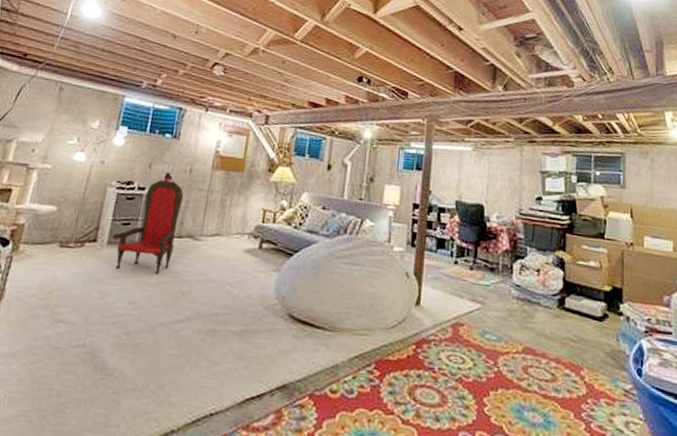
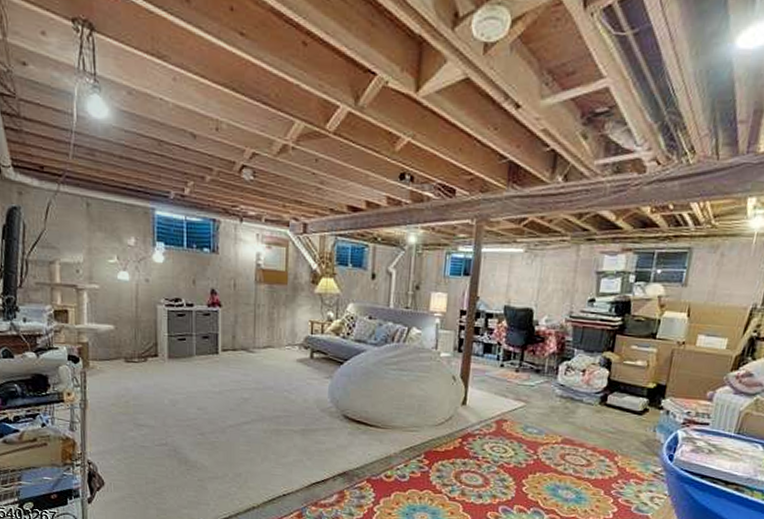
armchair: present [112,180,184,274] -> none [171,296,232,384]

